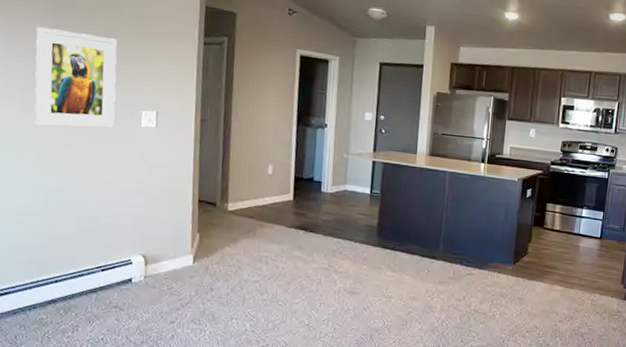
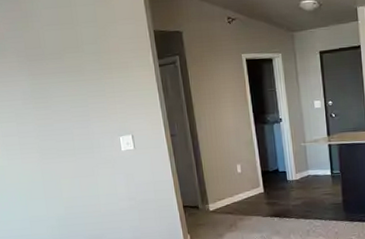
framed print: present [34,27,117,128] -> none [16,77,99,166]

